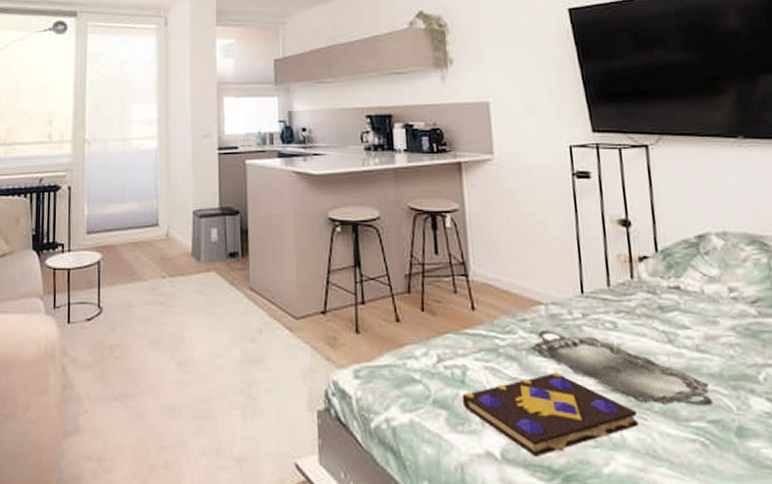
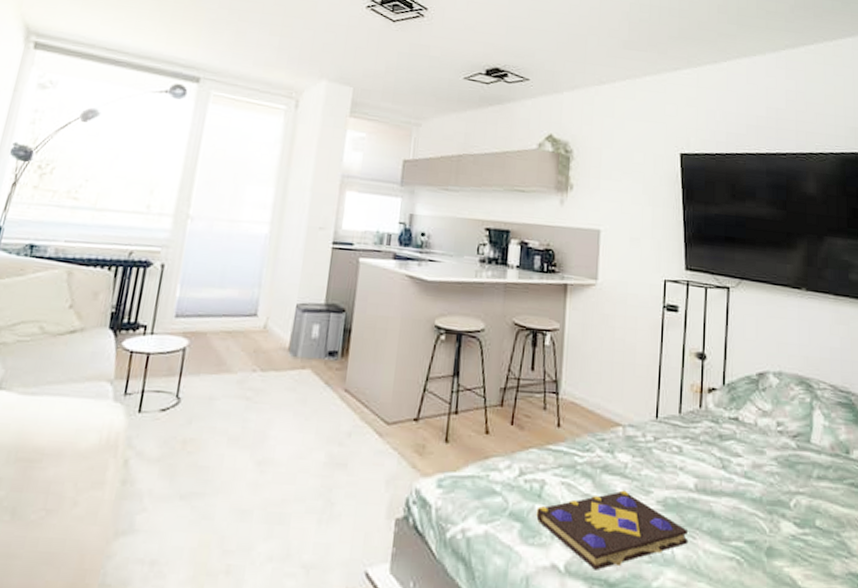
serving tray: present [530,330,713,405] -> none [605,450,751,527]

